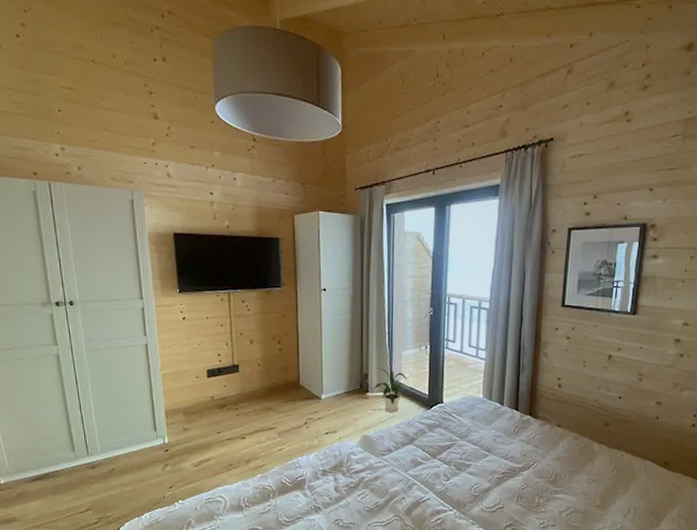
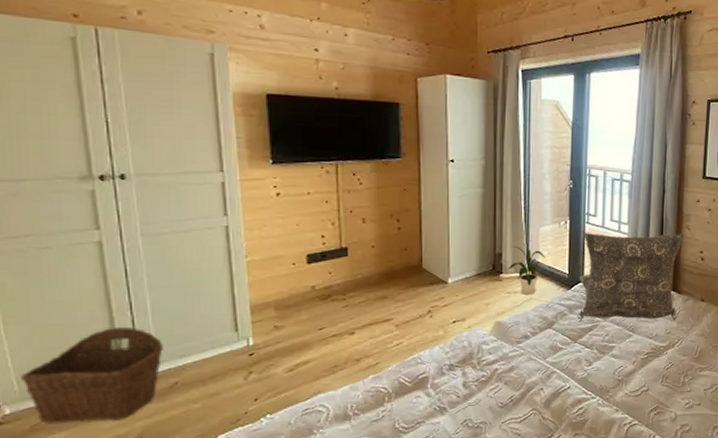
wicker basket: none [10,423,104,495] -> present [21,327,163,424]
pillow: none [436,357,542,445] -> present [577,233,685,323]

